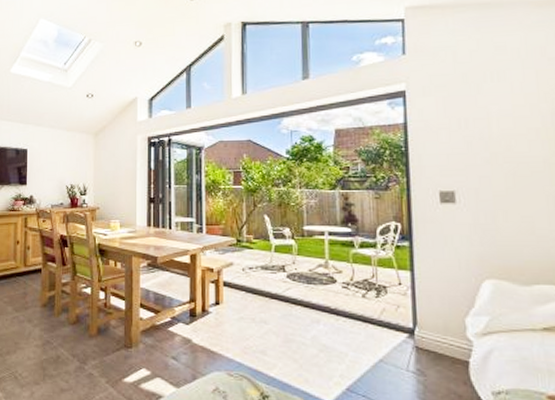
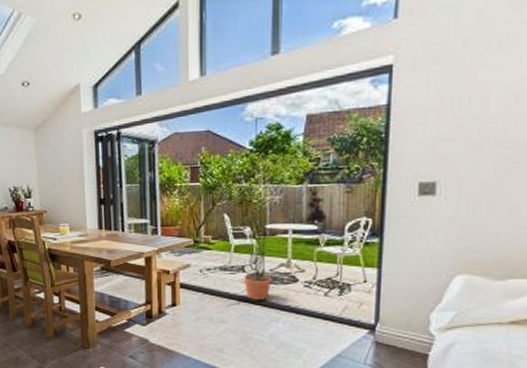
decorative plant: none [284,213,312,300] -> present [243,211,272,300]

